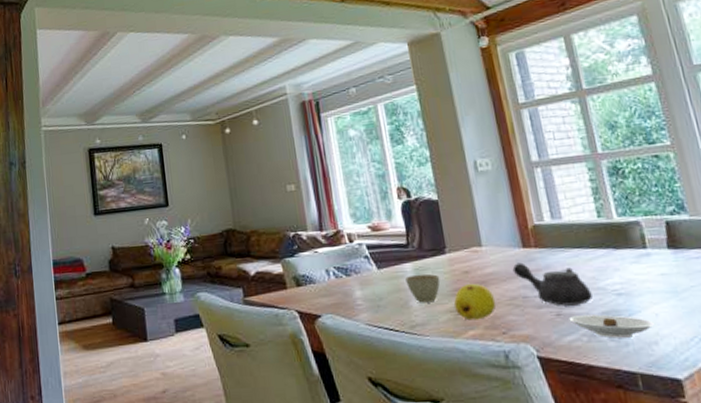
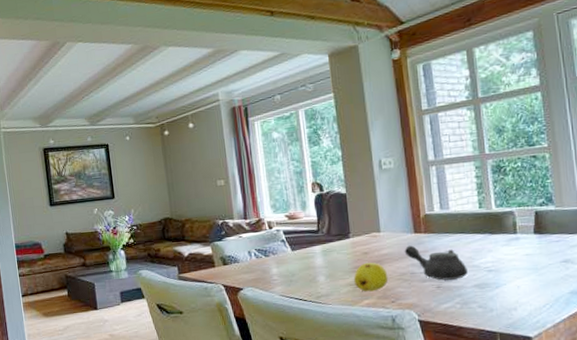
cup: present [405,273,441,303] -> none [315,254,344,278]
saucer: present [569,314,654,338] -> none [447,287,515,306]

